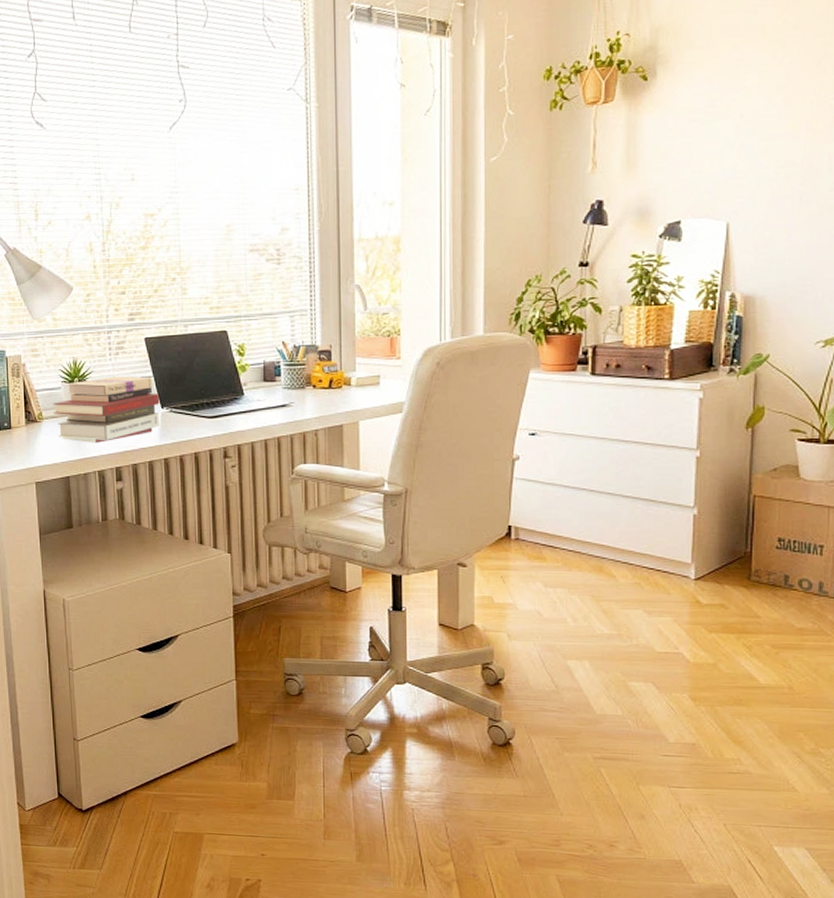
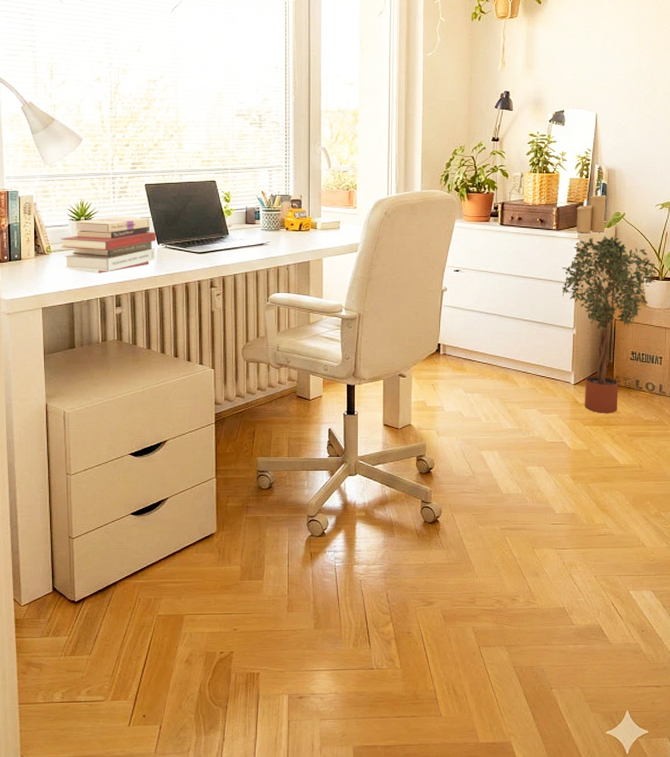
potted tree: none [677,385,817,618] -> present [562,236,657,413]
candle: none [698,324,742,383] -> present [576,190,606,234]

